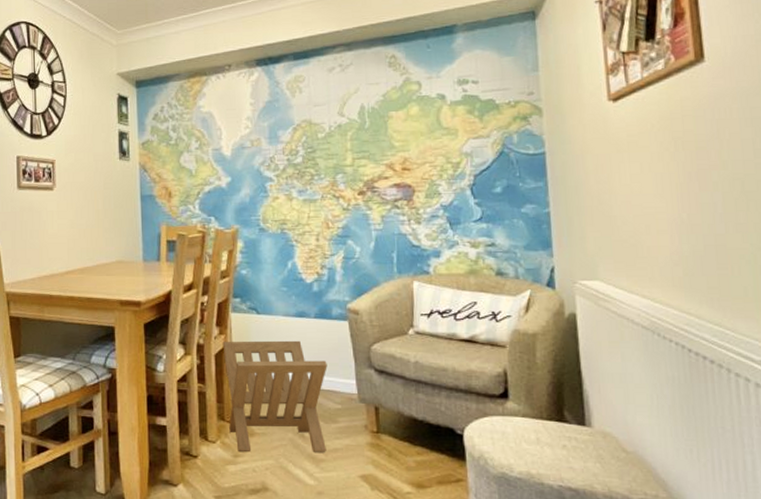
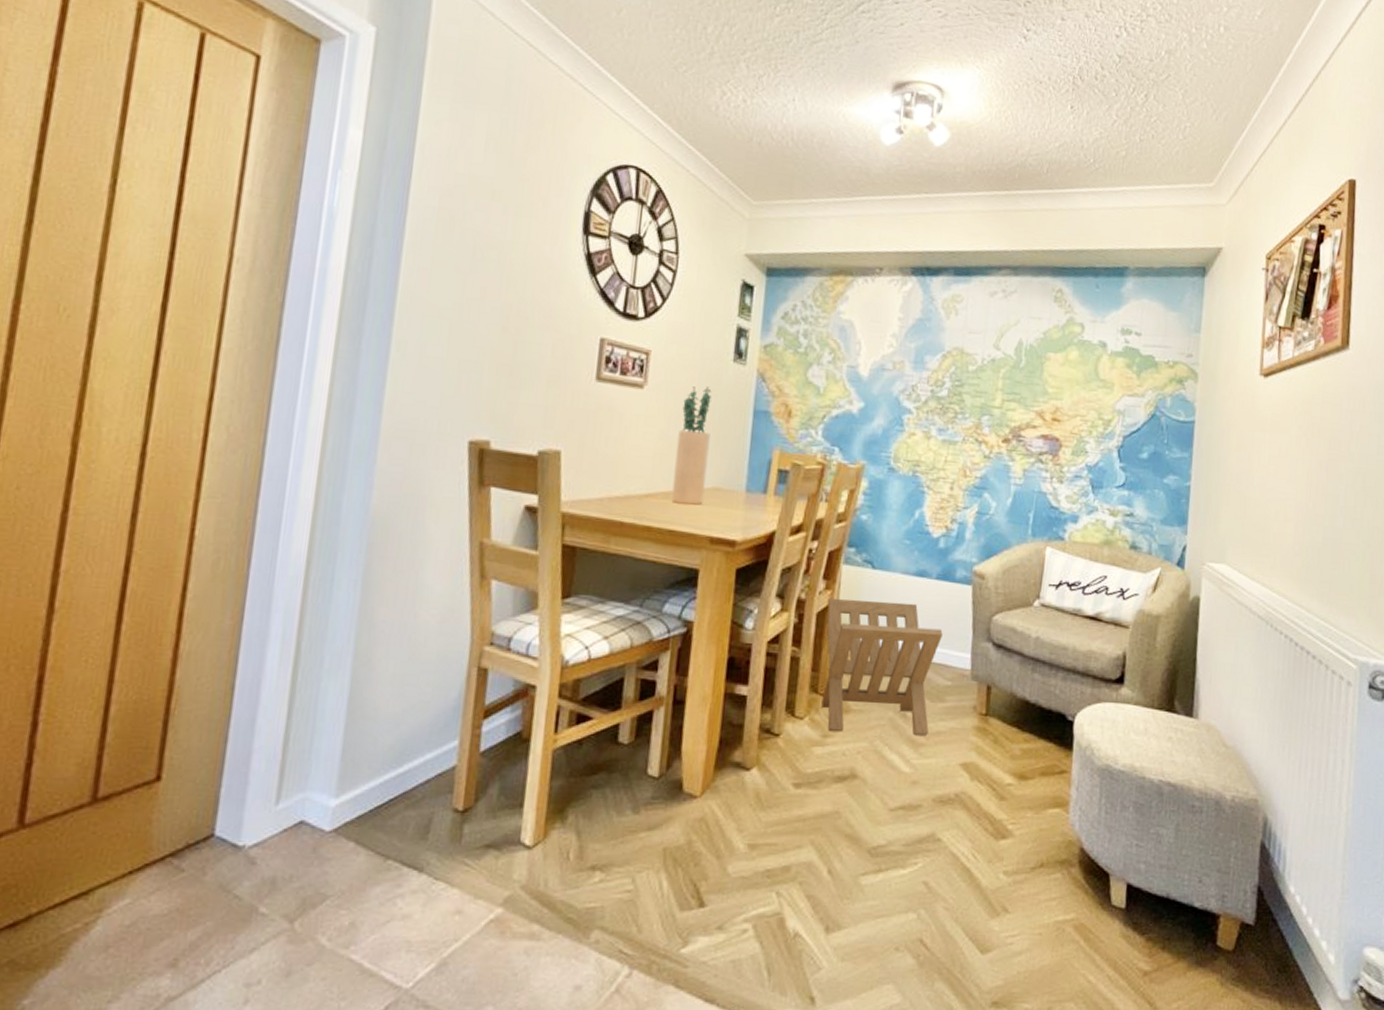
vase: none [84,182,111,276] -> present [671,386,712,505]

